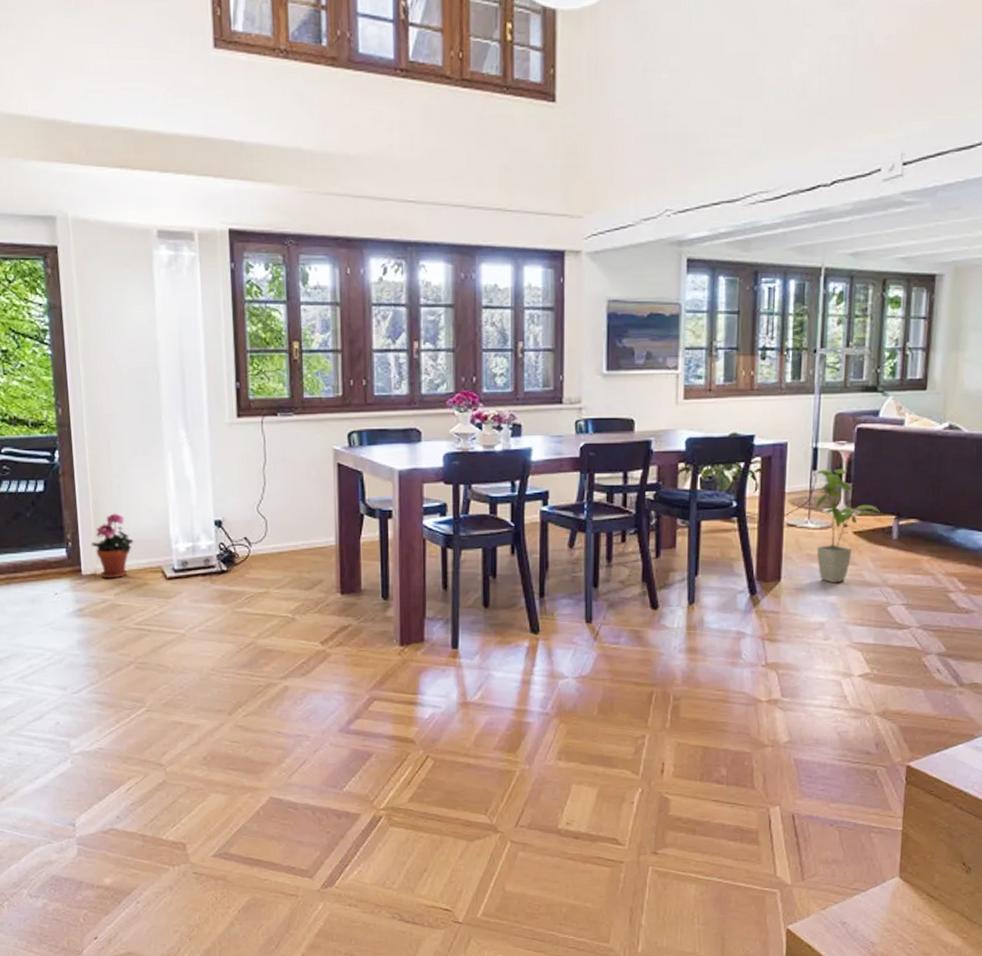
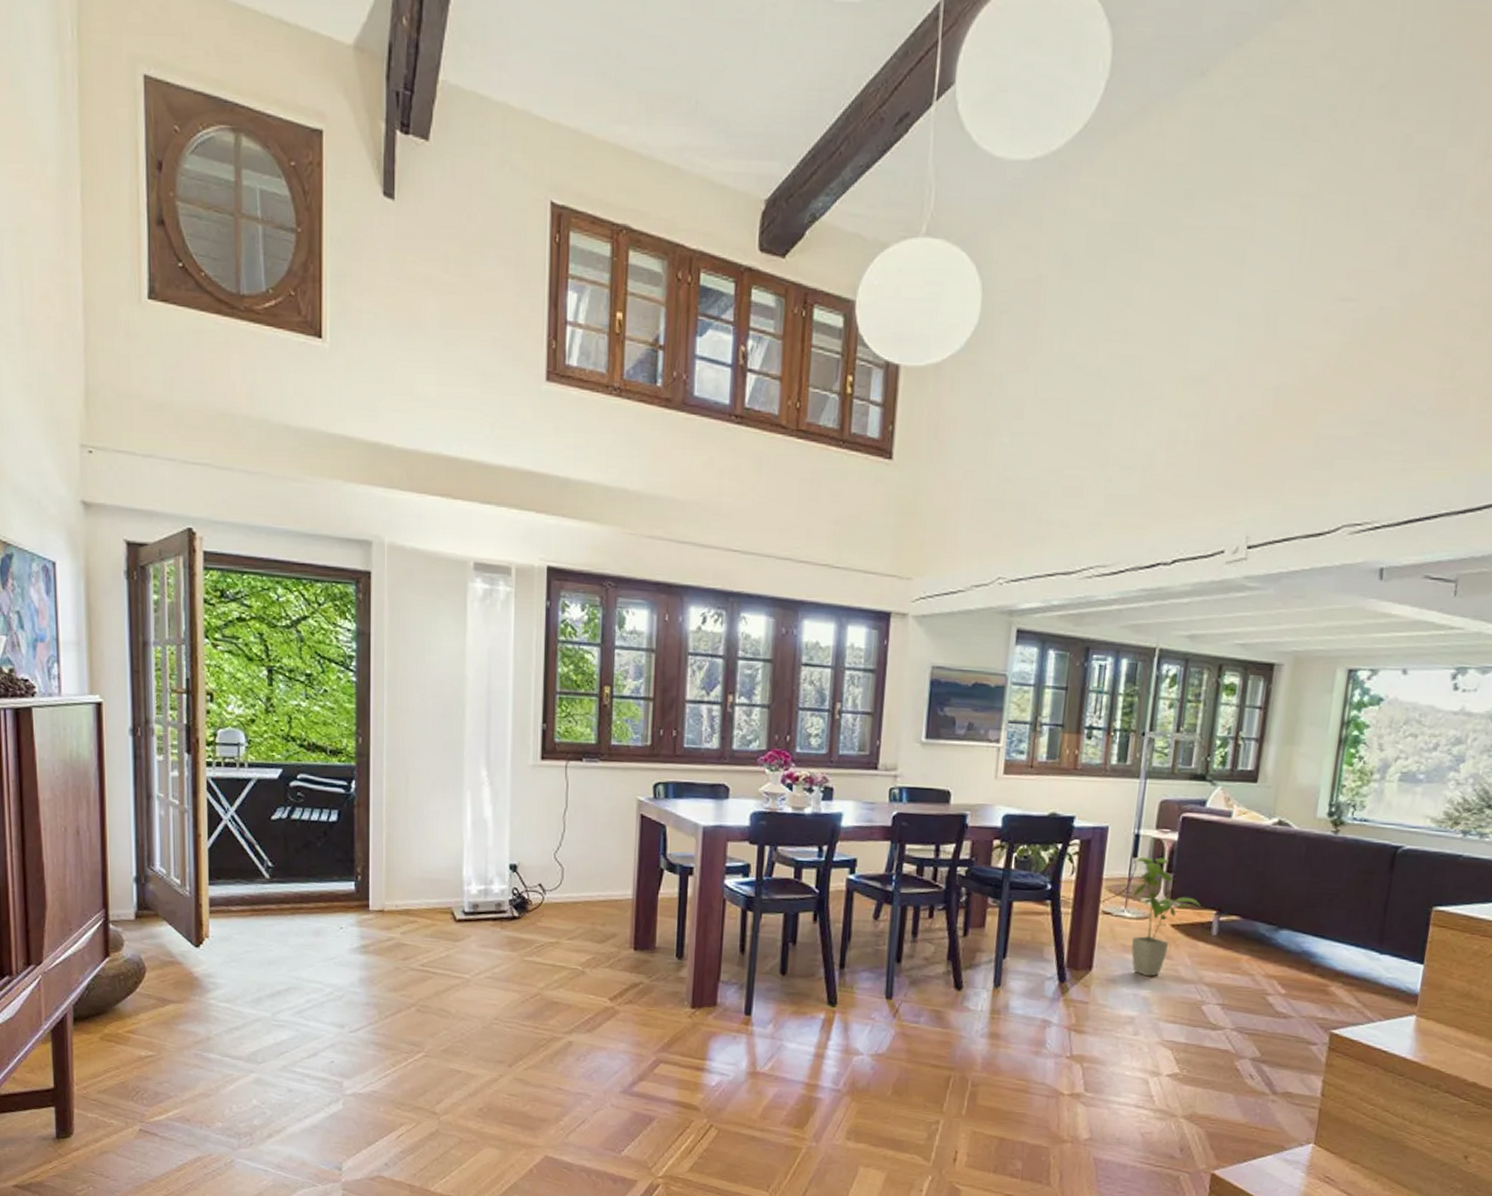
potted plant: present [91,513,134,579] -> none [381,849,425,917]

